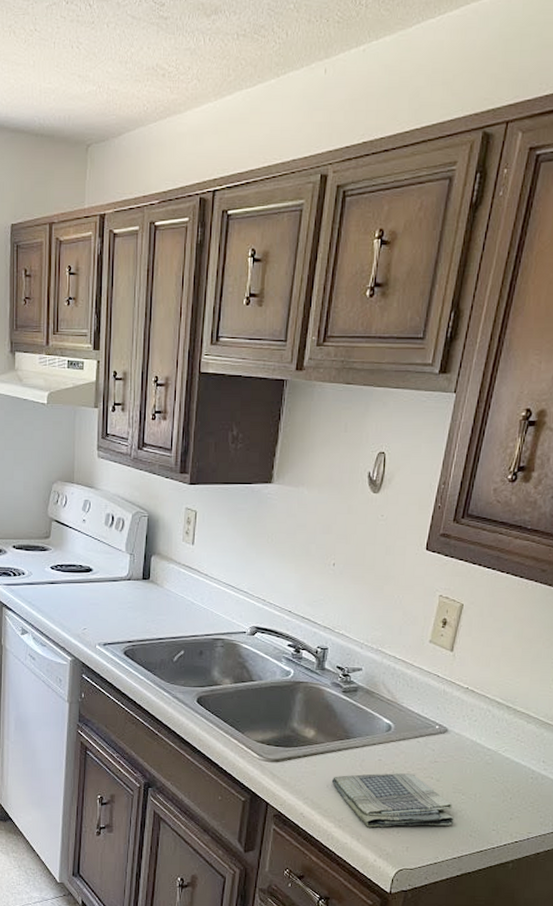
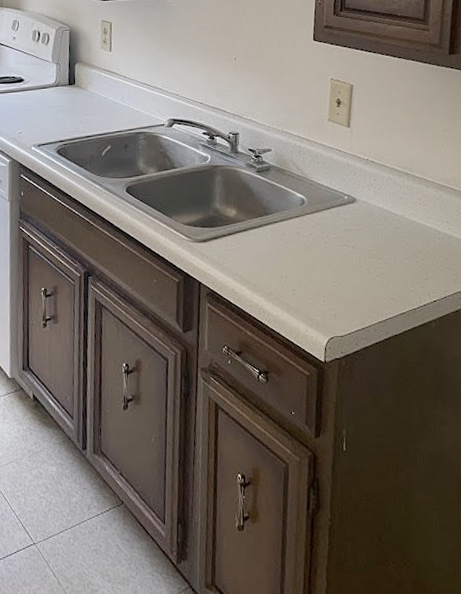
dish towel: present [331,773,454,828] -> none [256,243,375,299]

